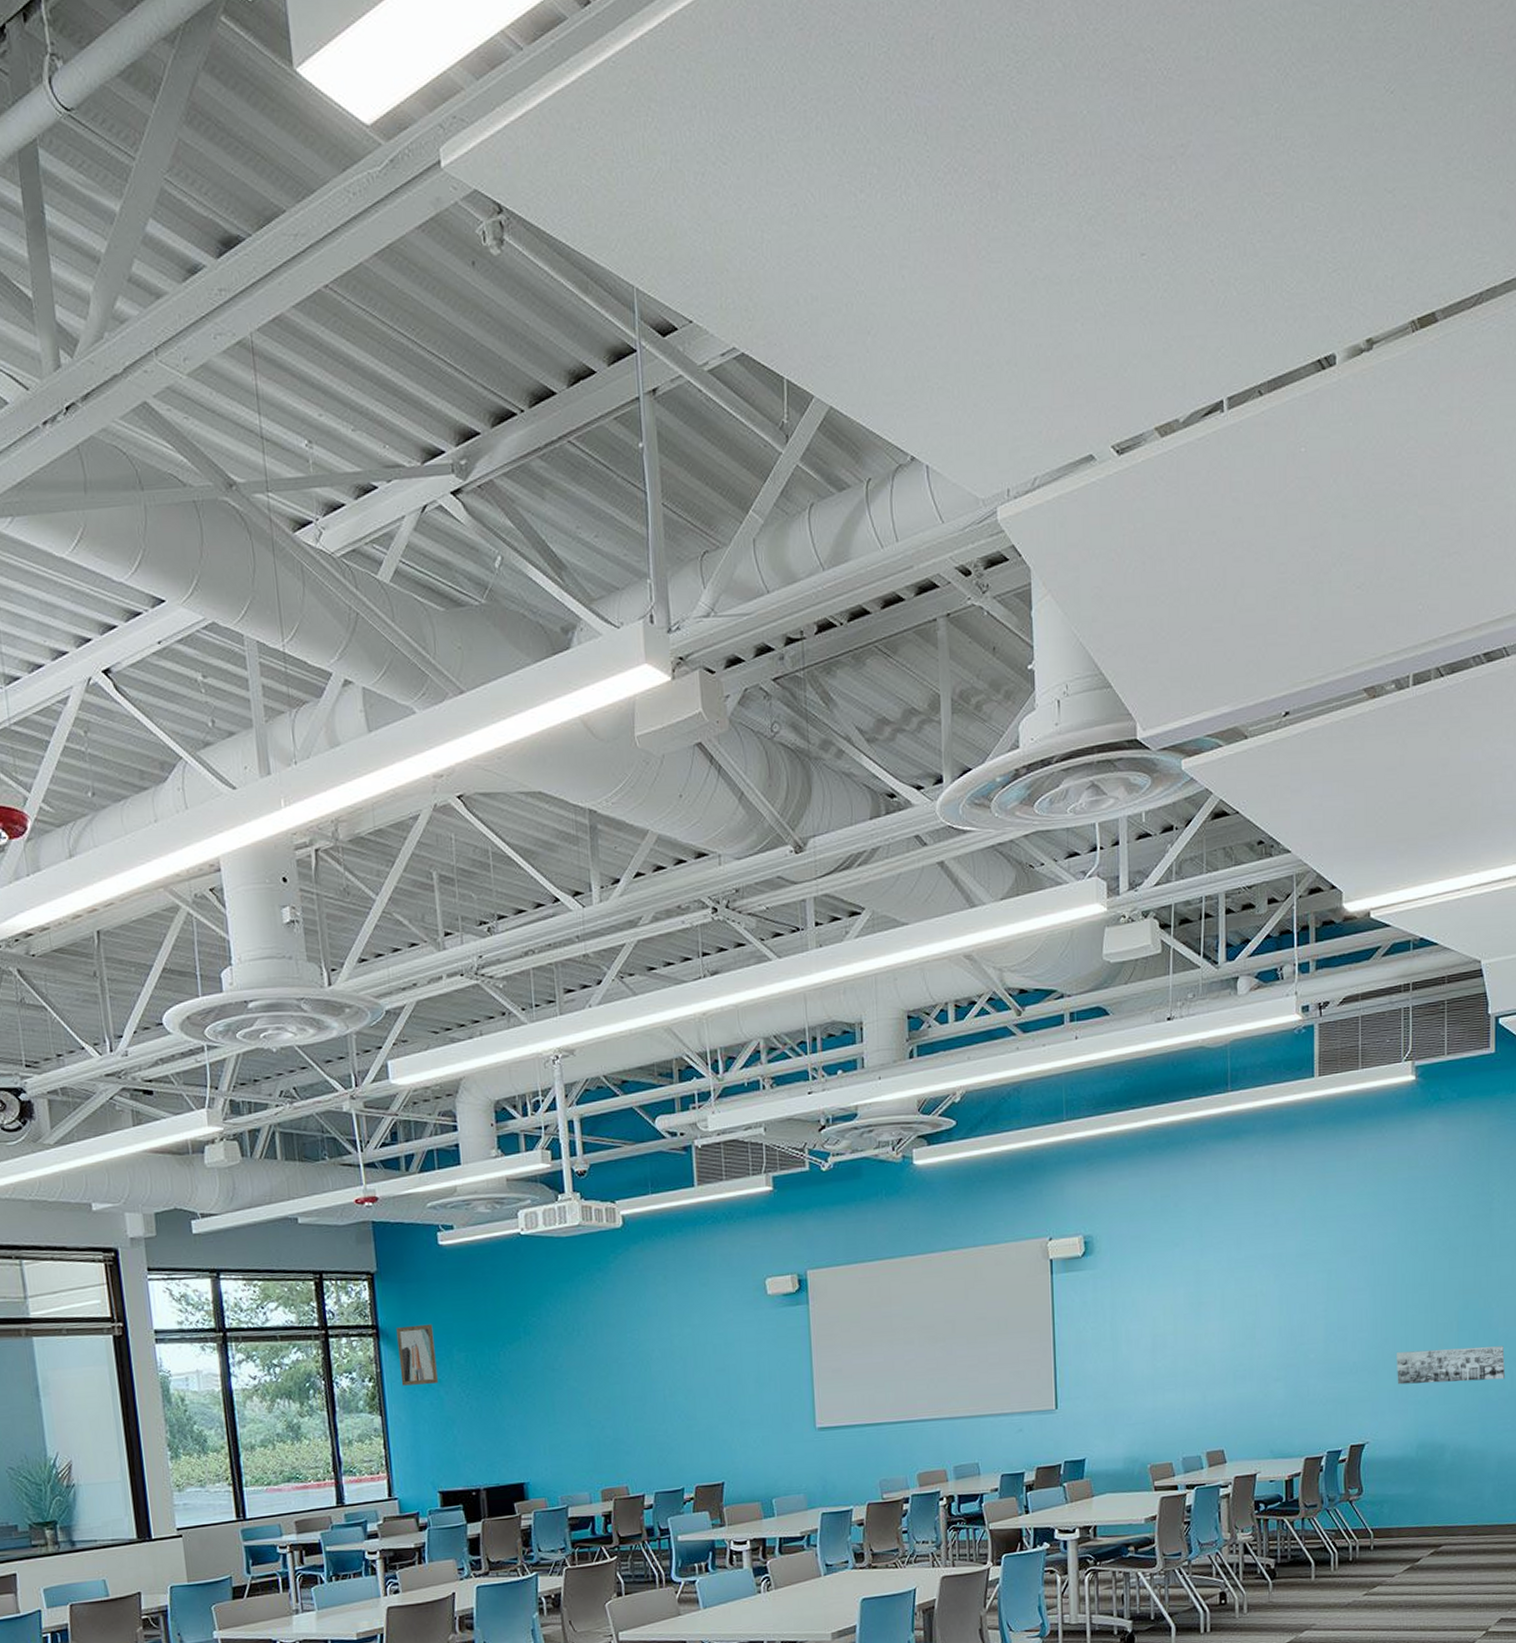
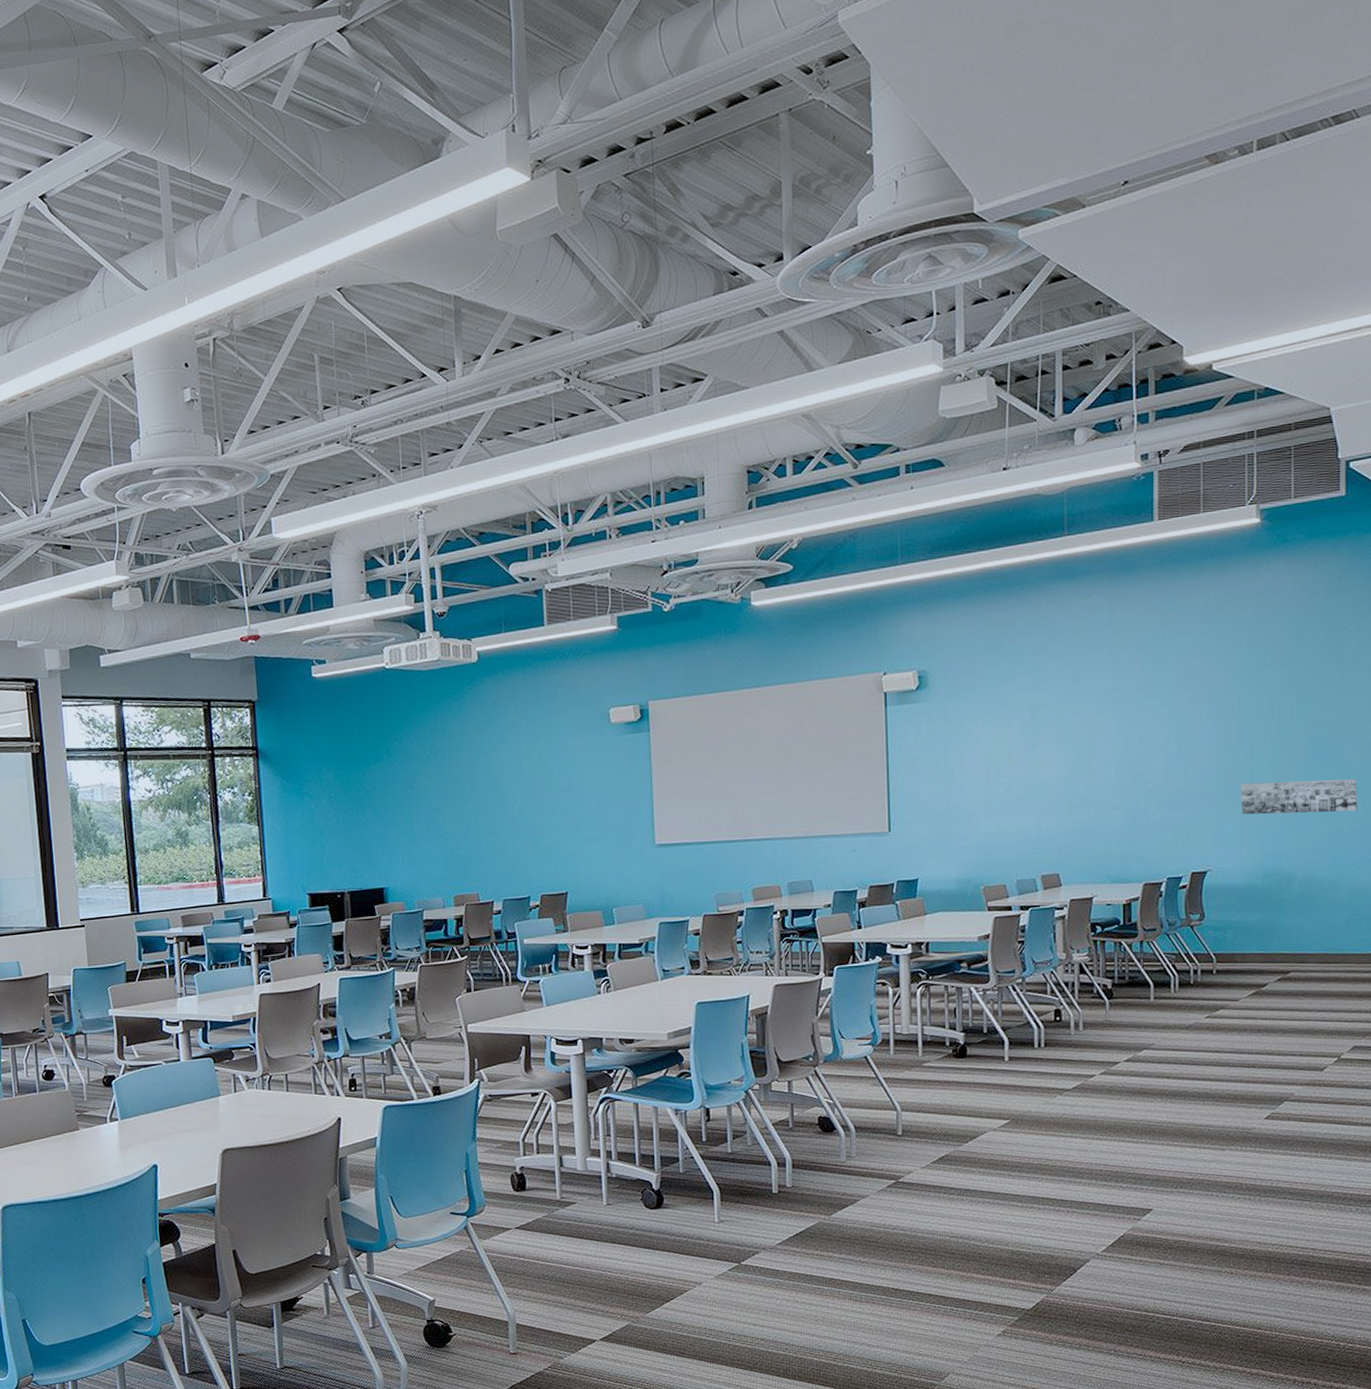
wall art: present [396,1323,438,1386] -> none [273,746,309,800]

